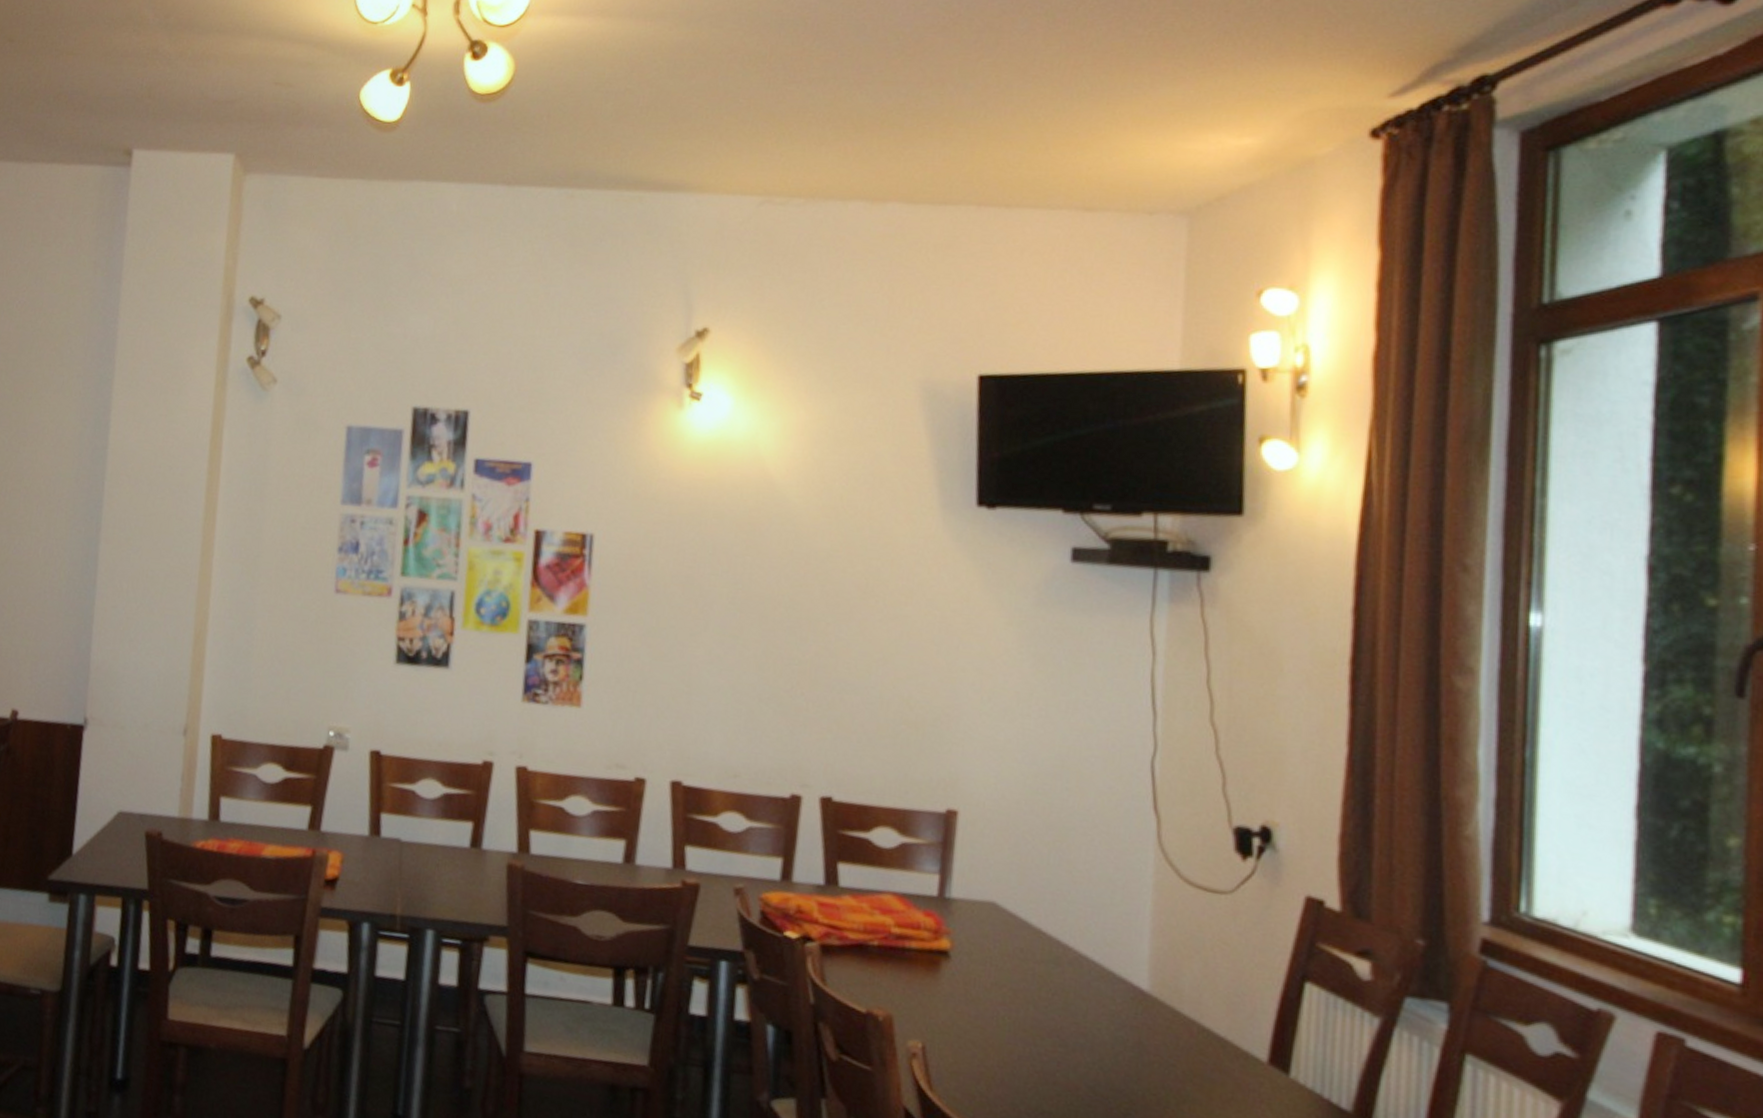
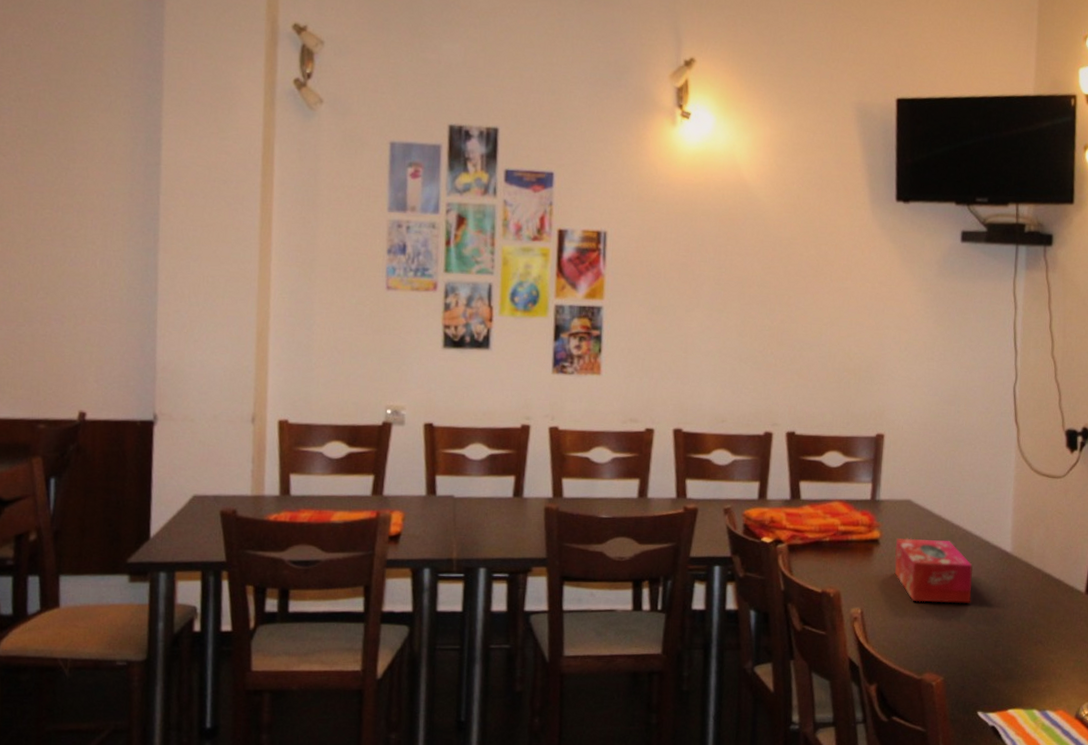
tissue box: none [971,953,1090,1055] -> present [894,538,973,603]

